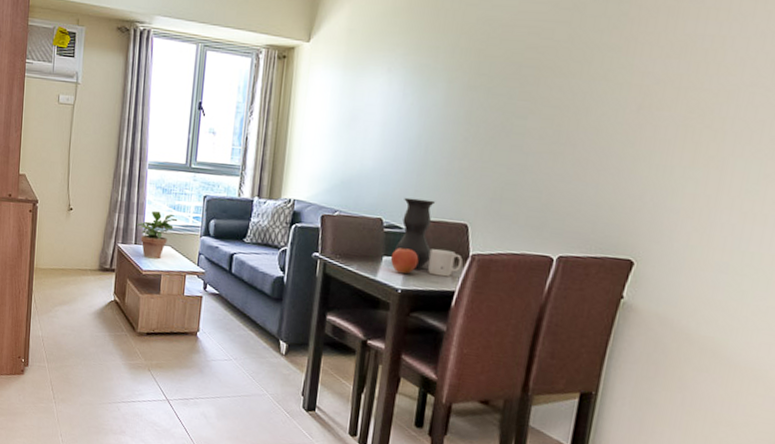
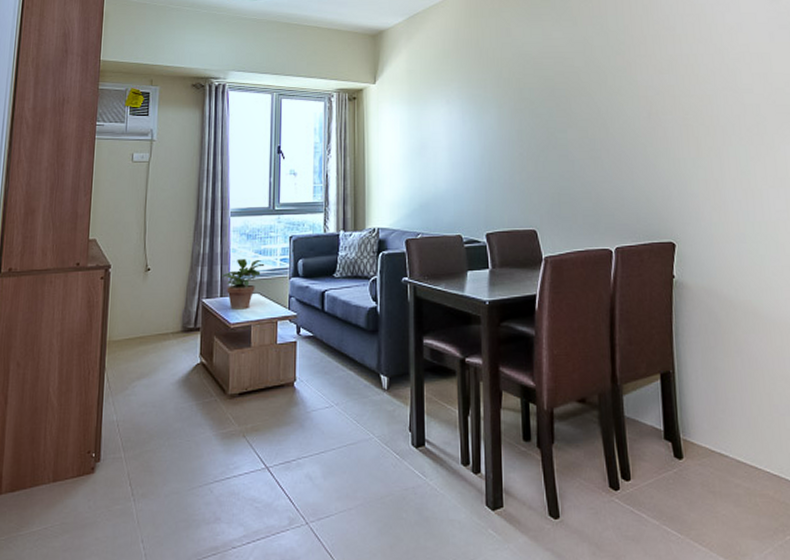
fruit: present [390,247,419,274] -> none [474,259,500,286]
vase: present [394,197,436,270] -> none [476,212,509,280]
mug: present [427,248,463,277] -> none [507,256,538,282]

